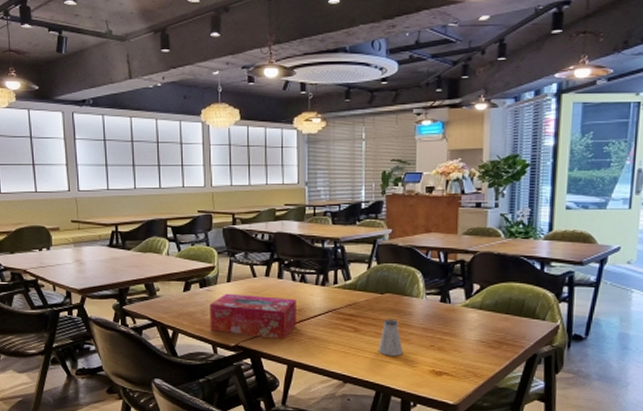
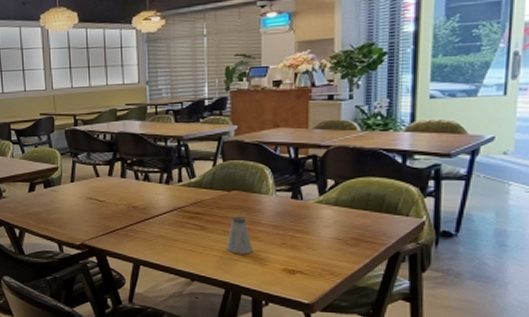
tissue box: present [210,293,297,339] -> none [54,193,142,237]

